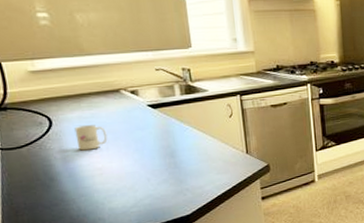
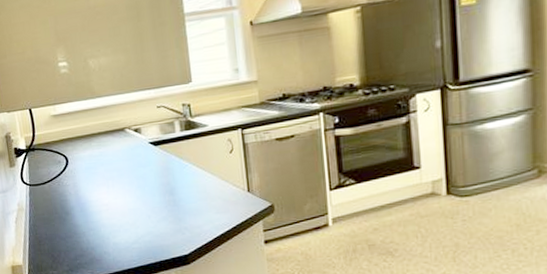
mug: present [74,125,108,151] -> none [86,163,113,187]

